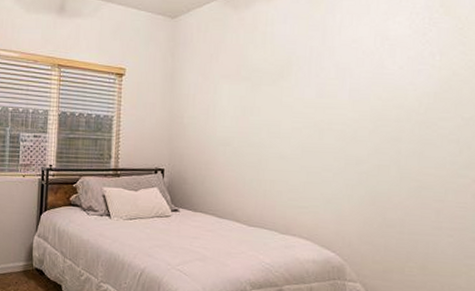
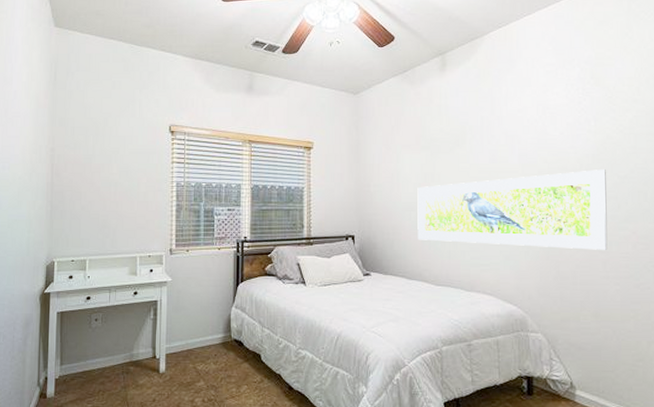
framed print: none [231,109,449,198] -> present [417,170,608,250]

